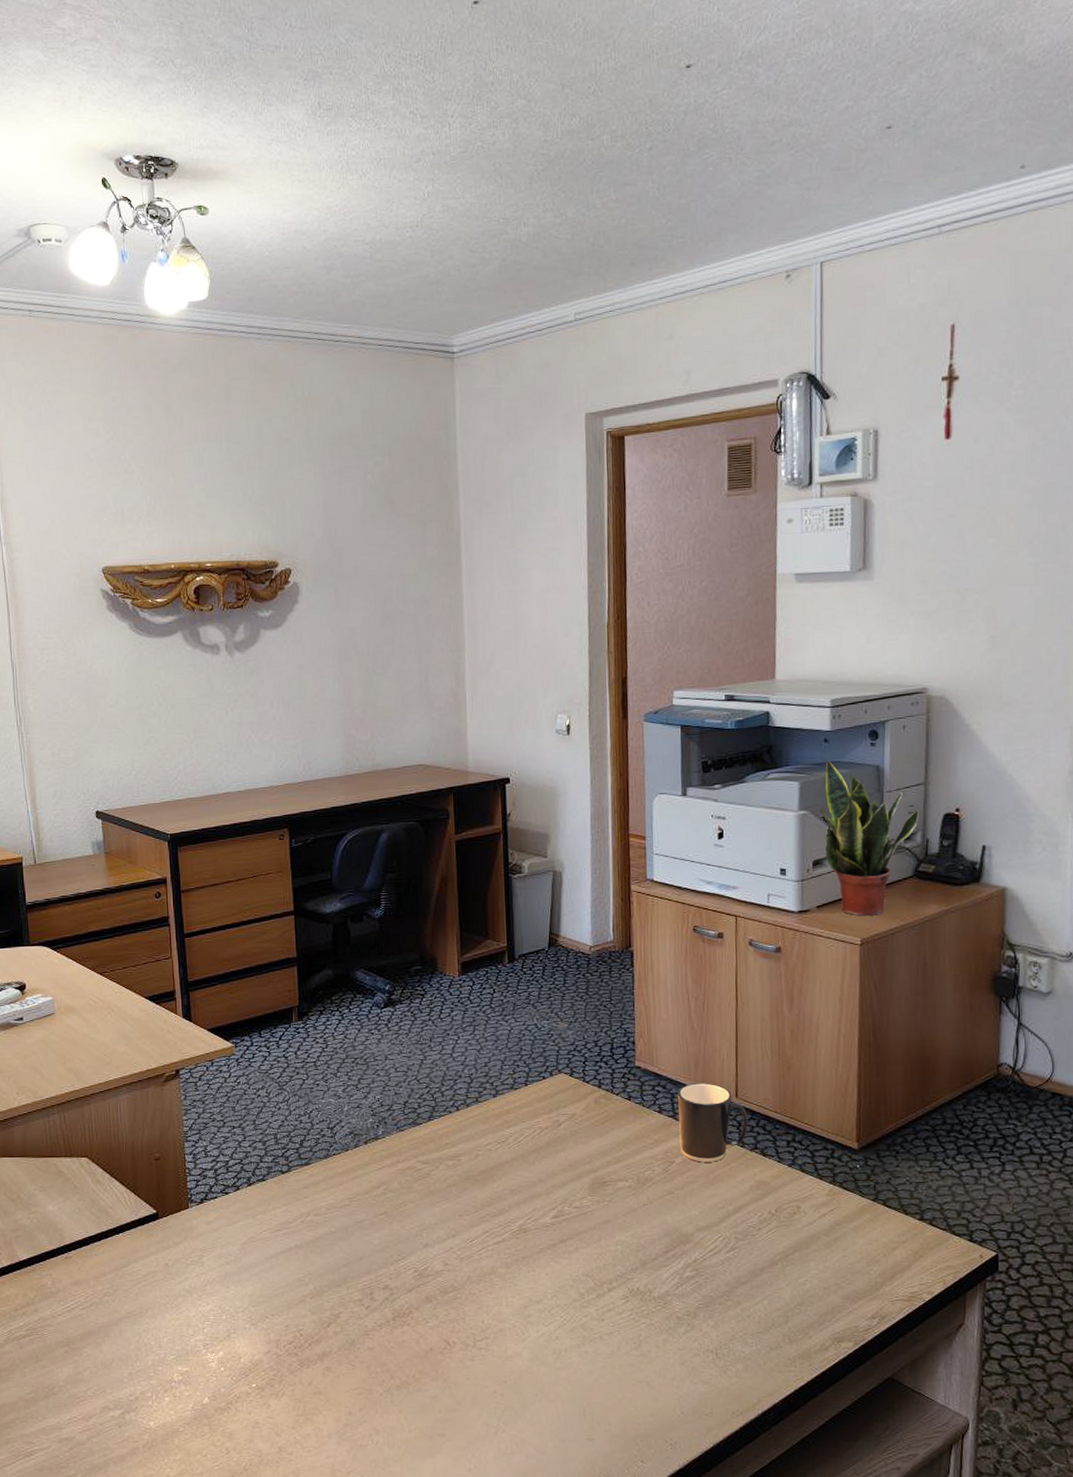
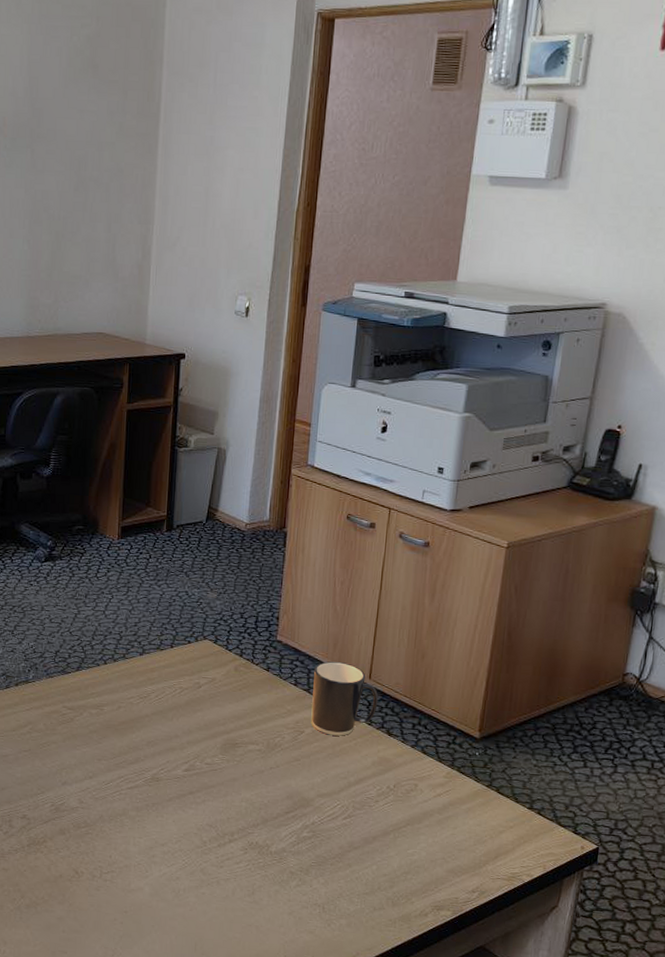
potted plant: present [820,760,919,916] -> none [484,366,581,521]

